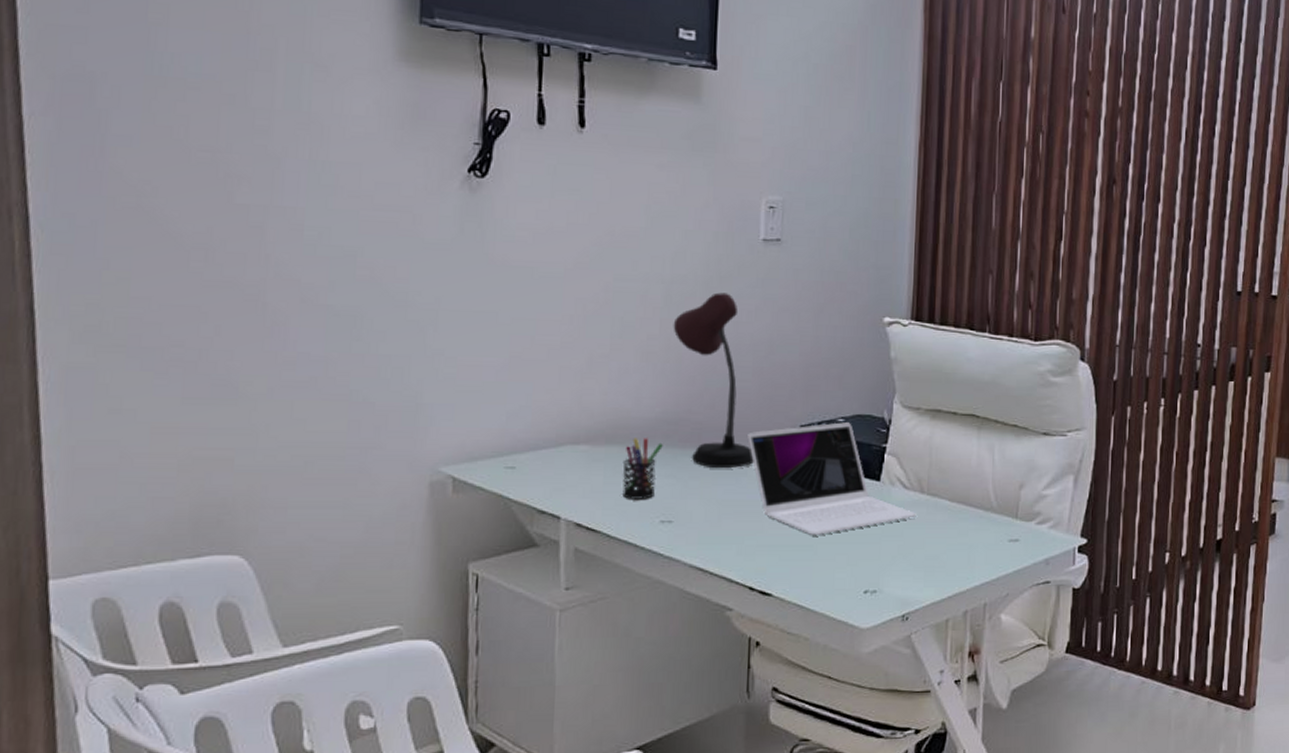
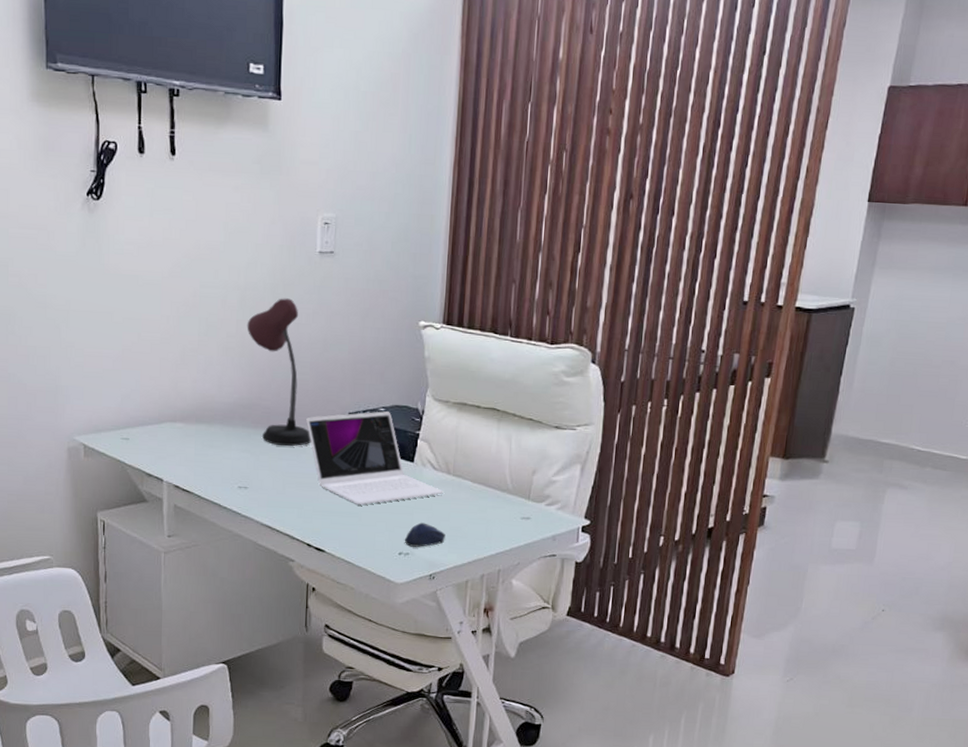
pen holder: present [622,438,663,499] -> none [209,418,240,469]
computer mouse: none [870,552,920,583] -> present [404,522,445,547]

